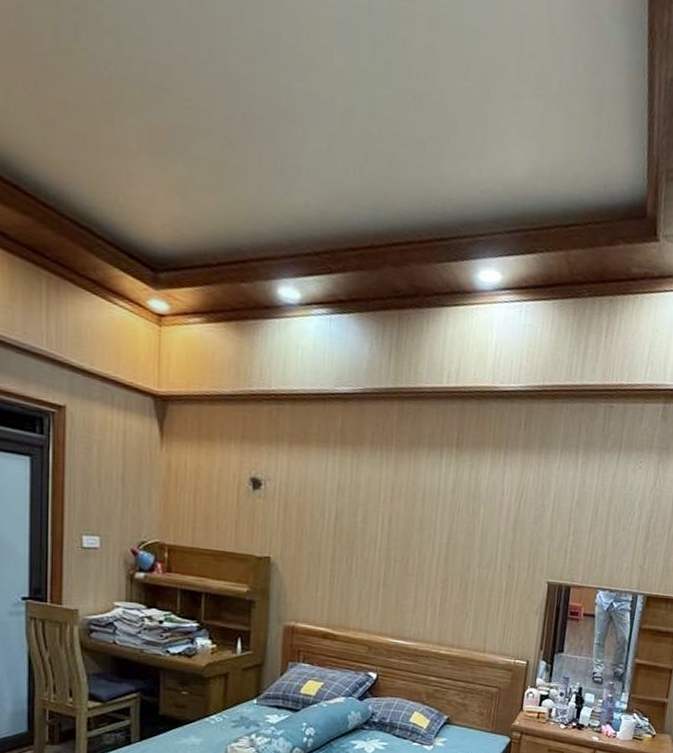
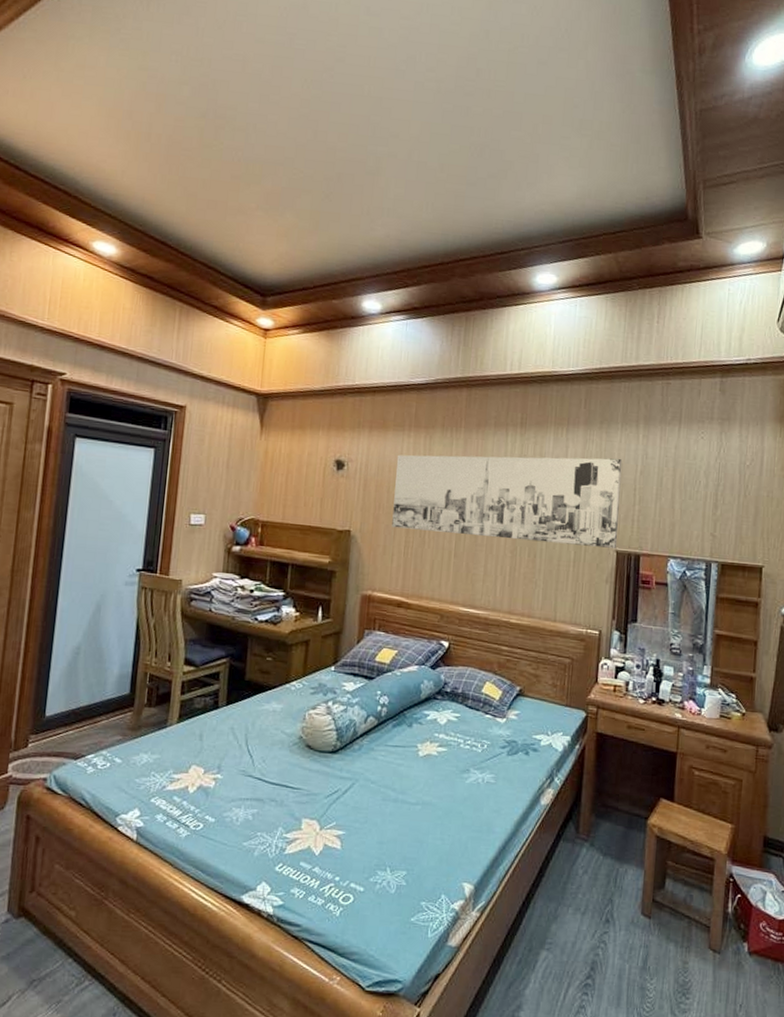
wall art: none [316,474,560,580] -> present [392,454,623,549]

